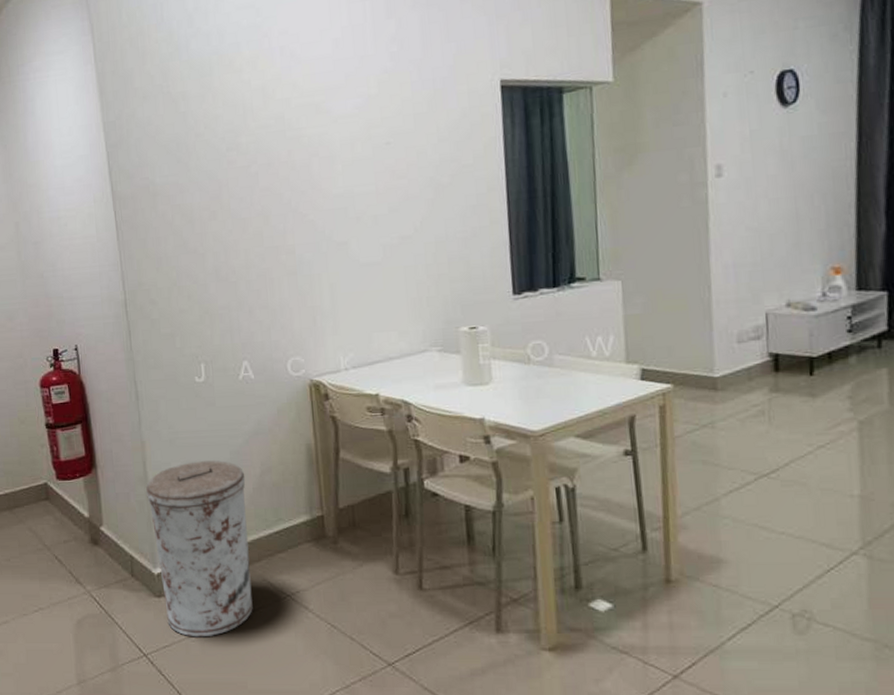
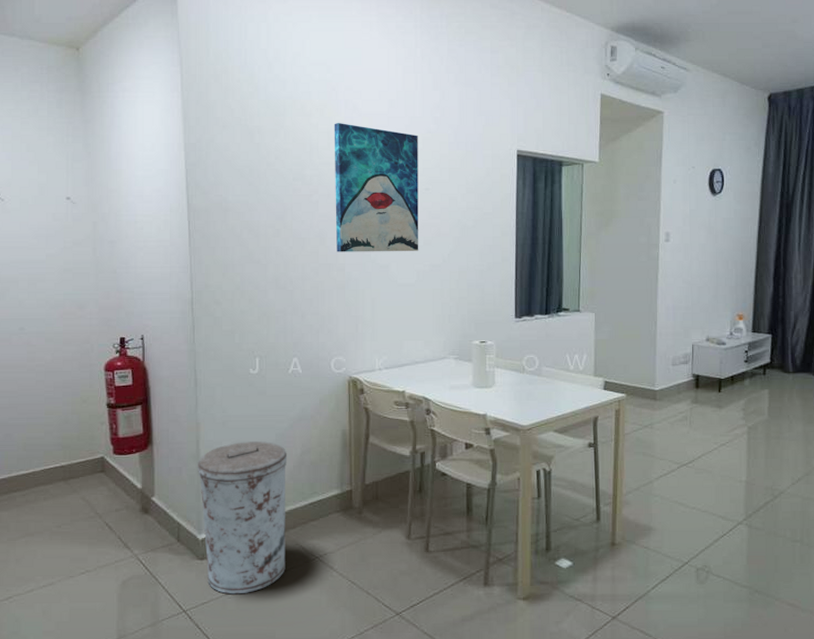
wall art: none [269,74,383,232] -> present [334,122,419,252]

